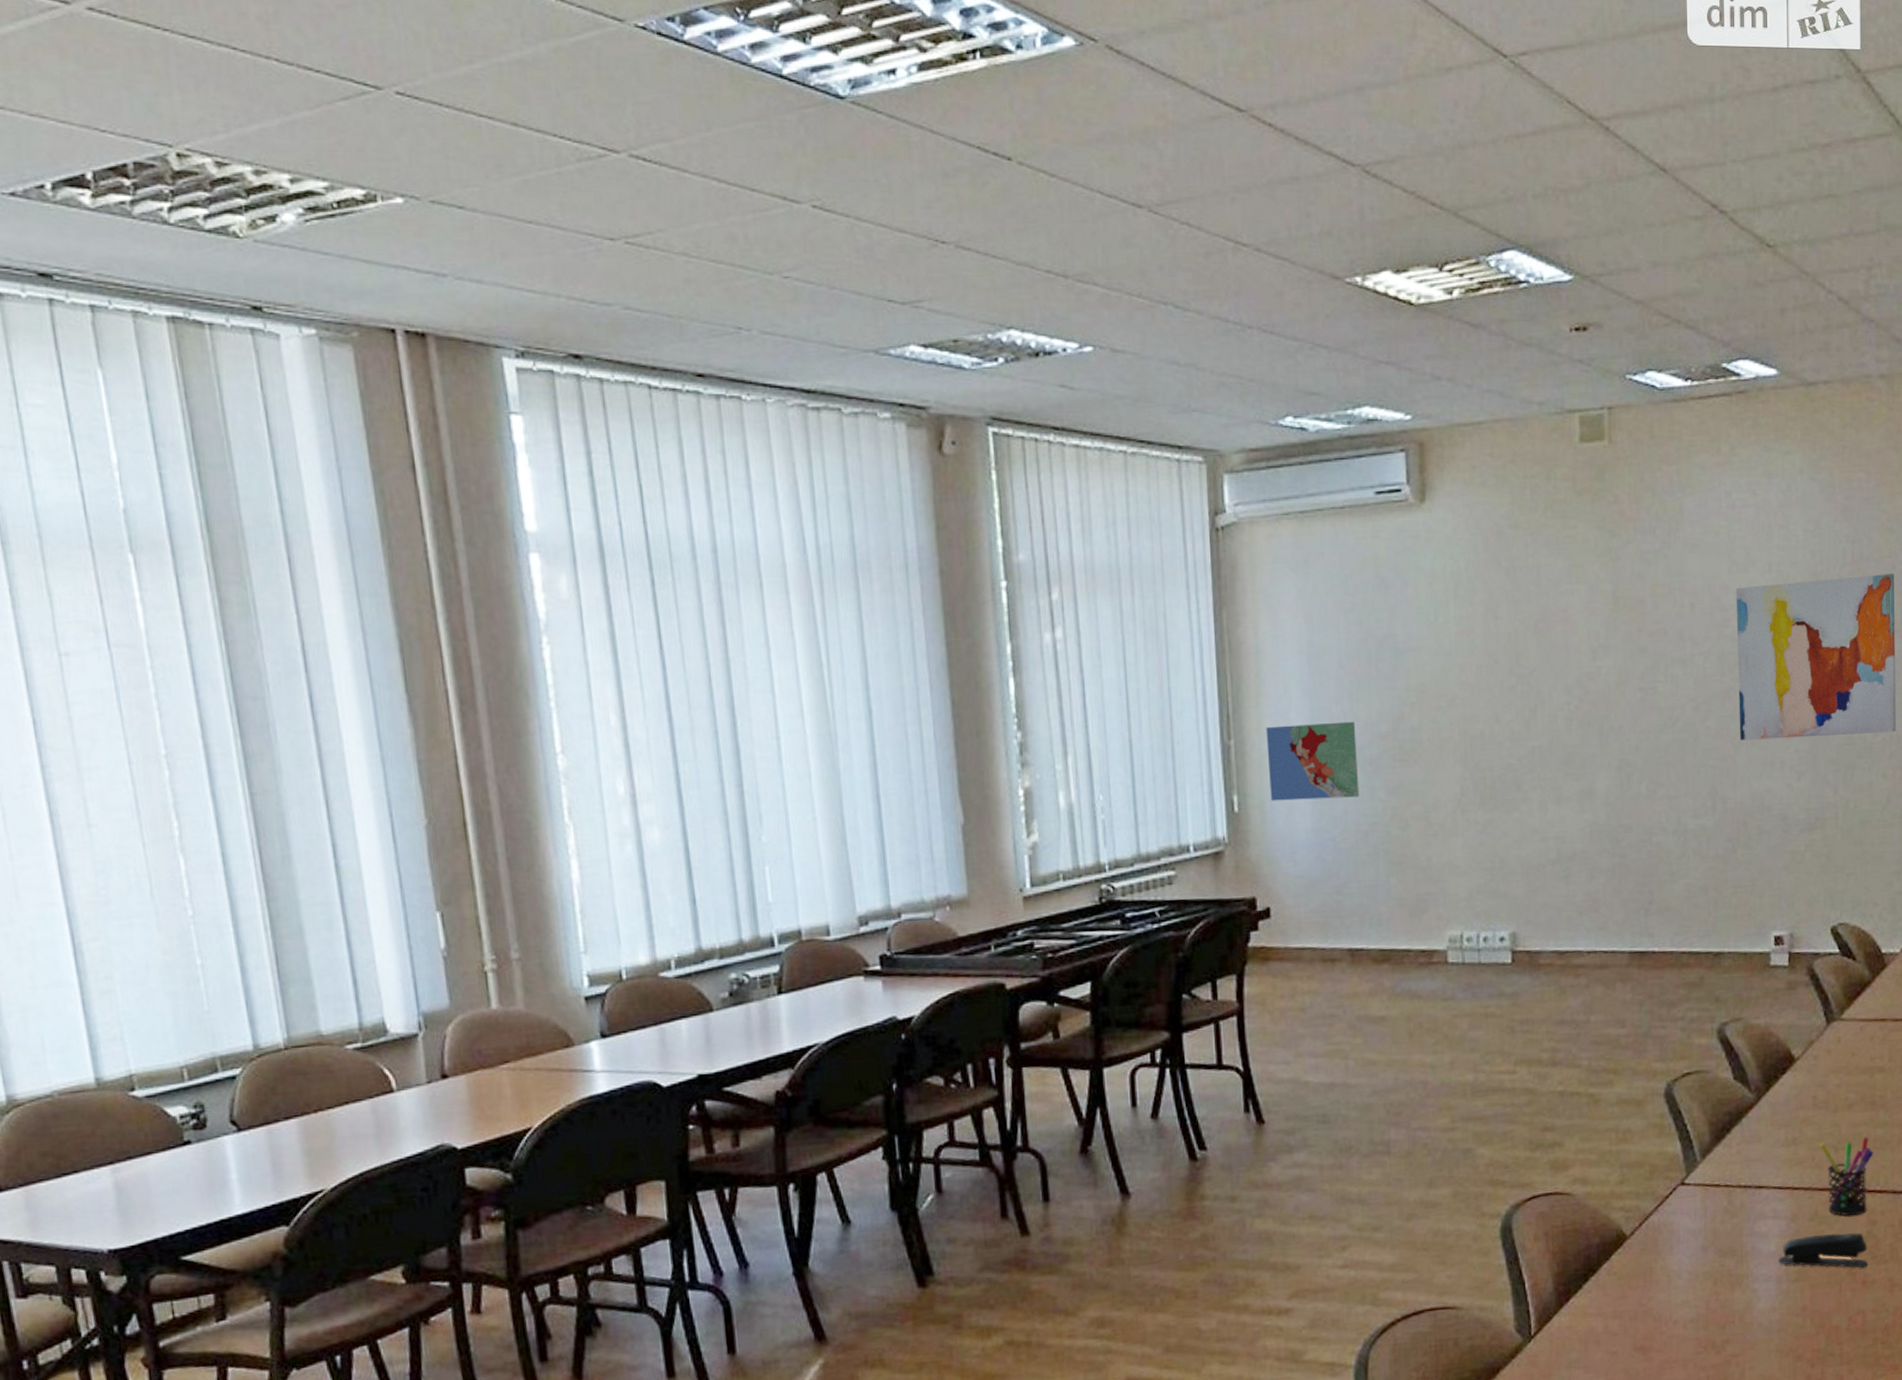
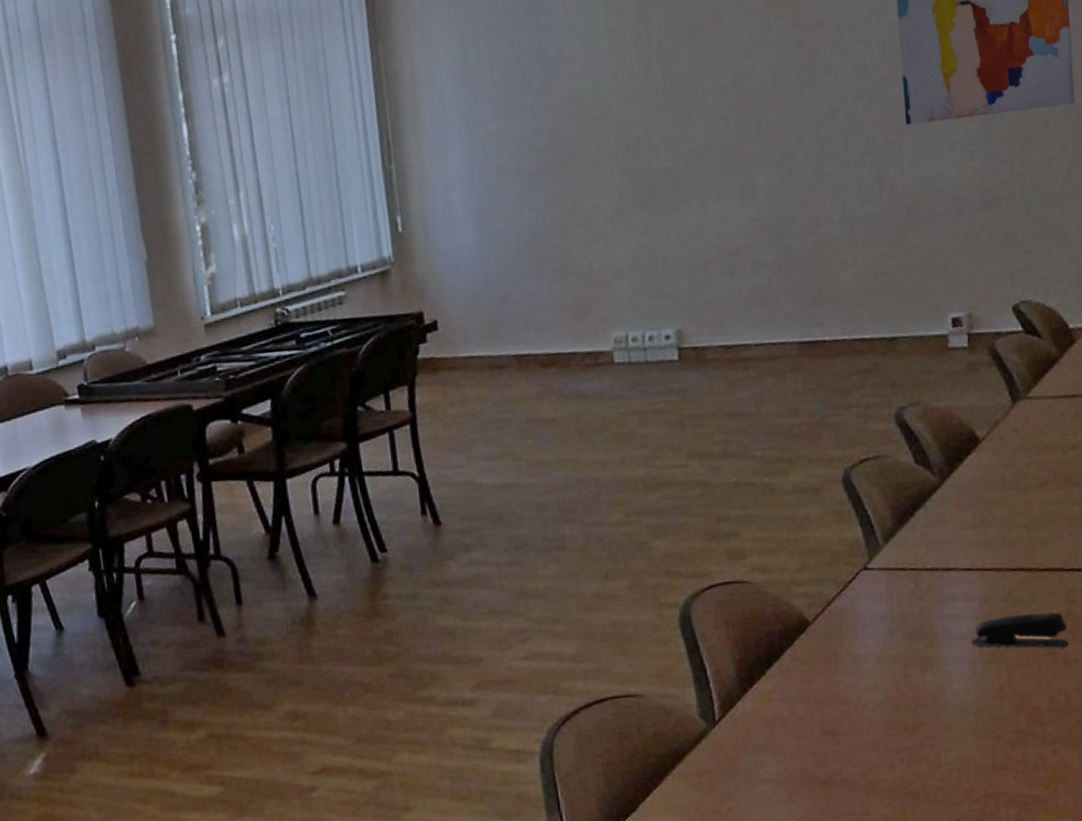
map: present [1266,721,1360,801] -> none [425,137,519,220]
pen holder: present [1819,1137,1874,1217] -> none [1009,515,1070,596]

